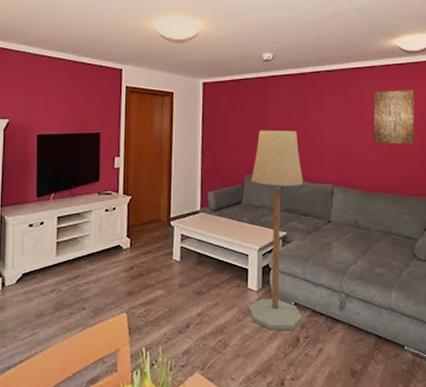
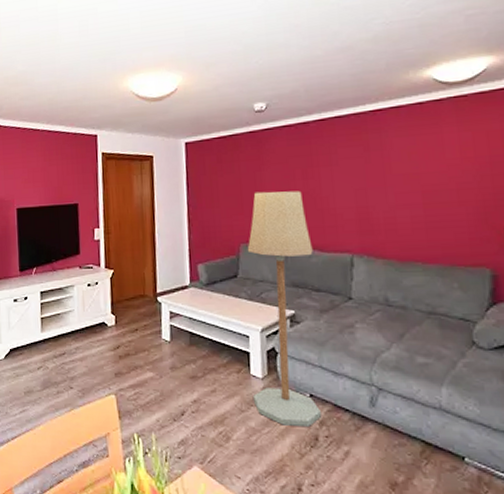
wall art: present [373,90,415,144] -> none [402,131,464,202]

